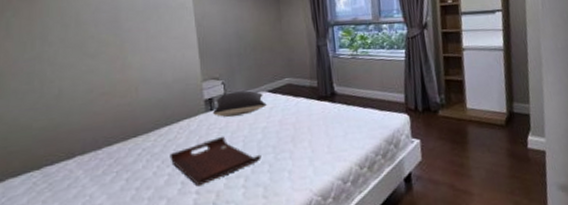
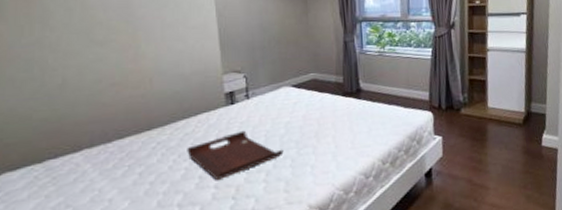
pillow: present [212,90,267,117] -> none [233,85,290,111]

